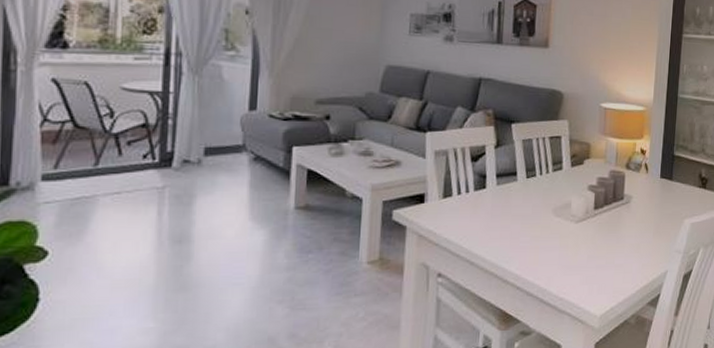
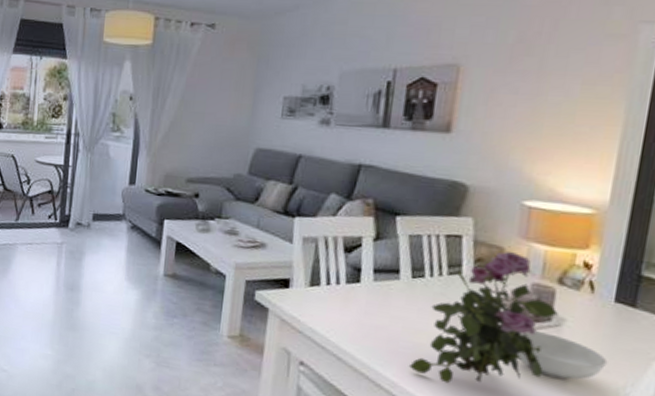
flower bouquet: none [527,147,627,267] -> present [408,252,558,384]
bowl: none [603,210,659,245] -> present [516,331,608,380]

